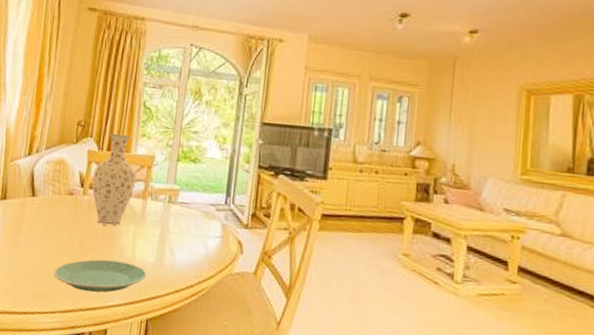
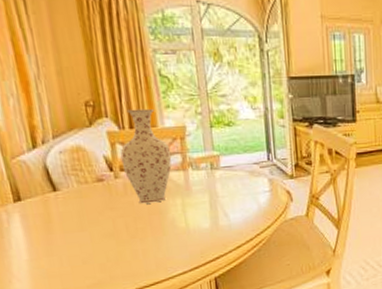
plate: present [54,259,147,293] -> none [104,233,206,270]

